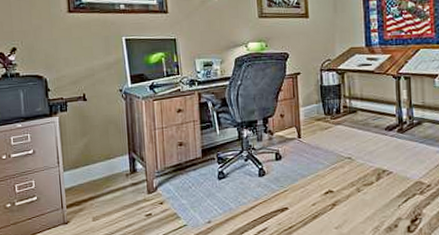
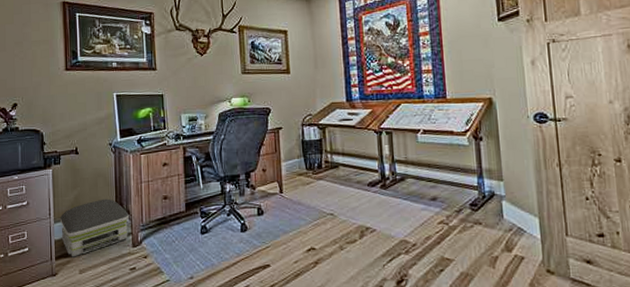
air purifier: none [69,146,143,205] -> present [59,198,129,257]

